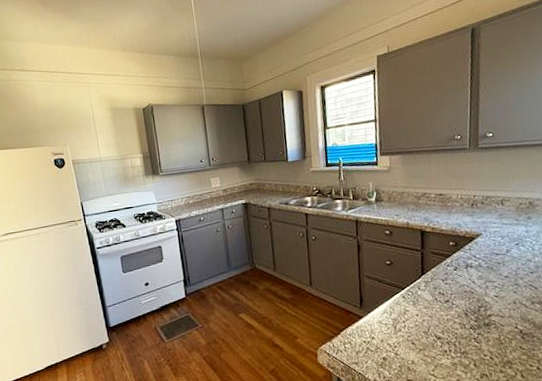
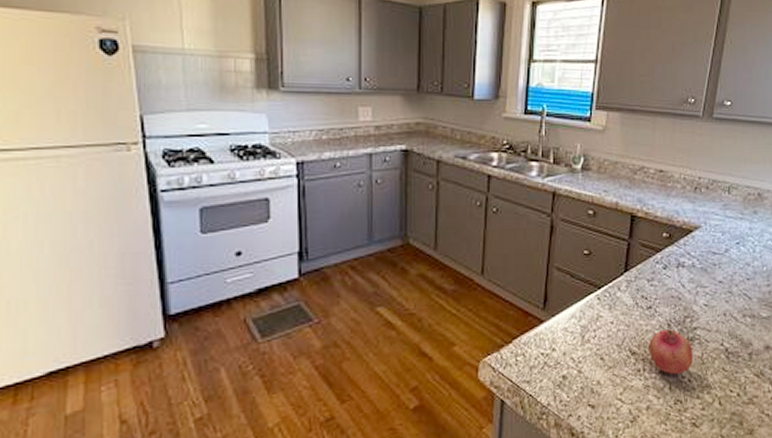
fruit: none [451,317,492,354] -> present [649,329,693,375]

